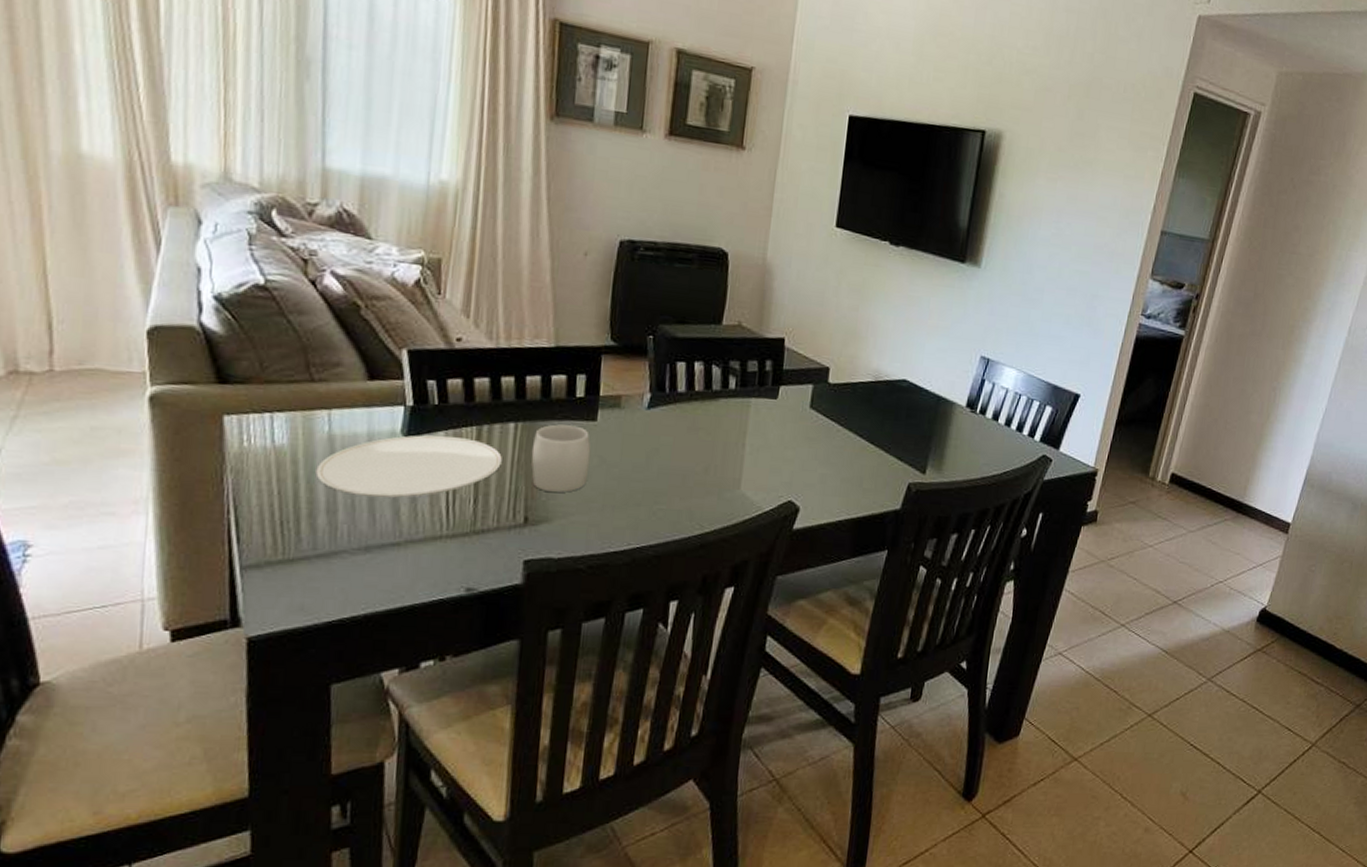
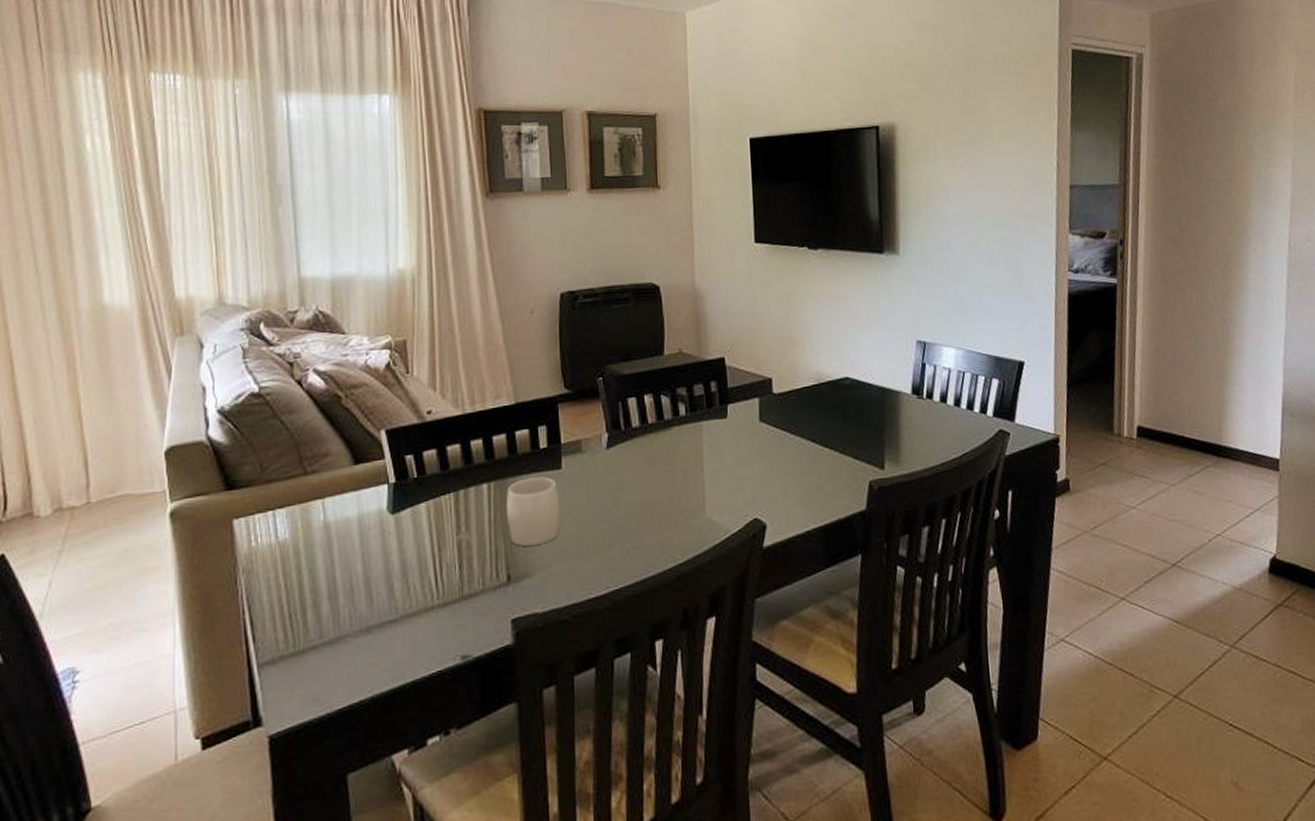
plate: present [315,435,502,498] -> none [316,505,480,578]

